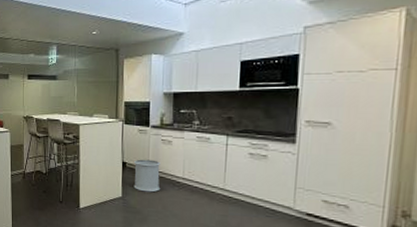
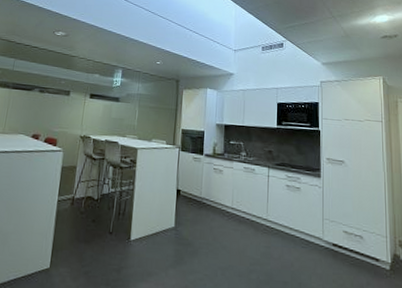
waste bin: present [133,159,161,193] -> none [186,187,212,223]

